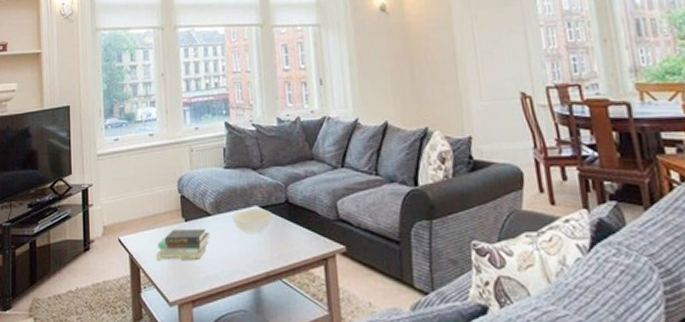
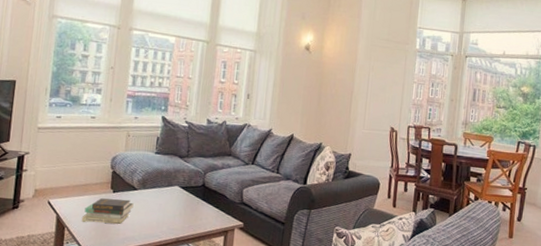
bowl: present [232,209,272,234] -> none [155,188,189,208]

